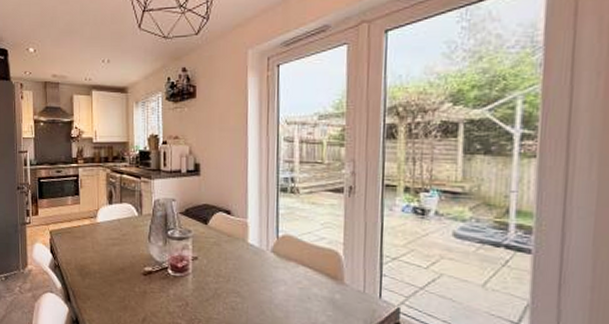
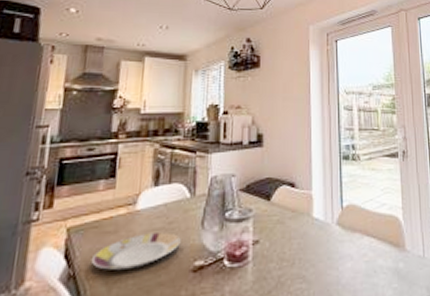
plate: none [69,241,133,267] -> present [92,232,181,271]

